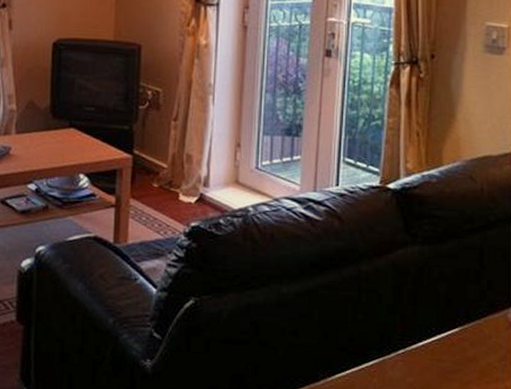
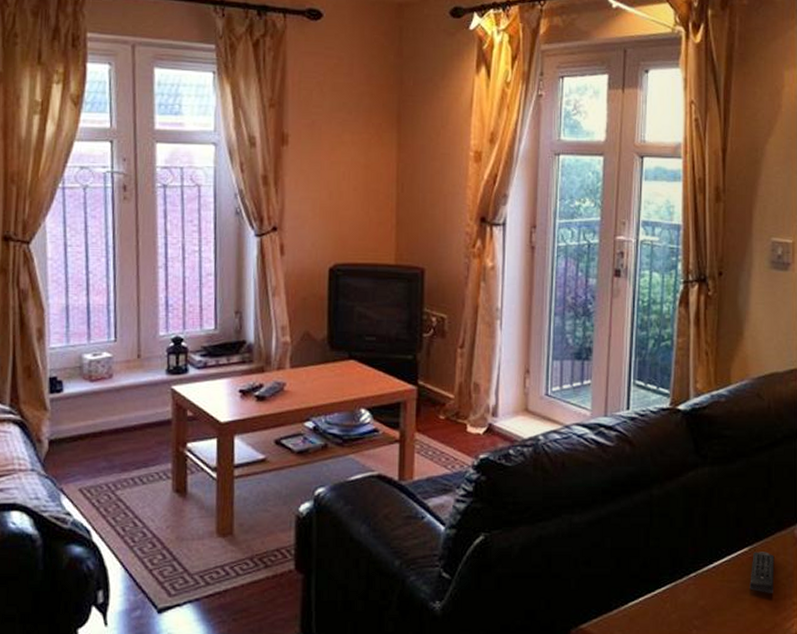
remote control: none [460,333,486,376] -> present [750,552,775,593]

